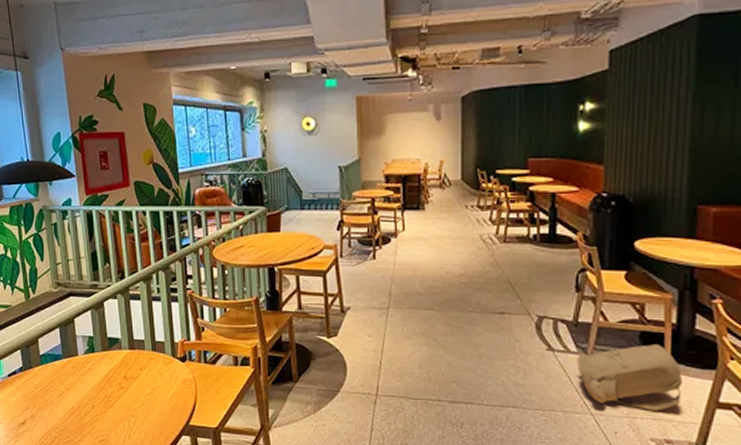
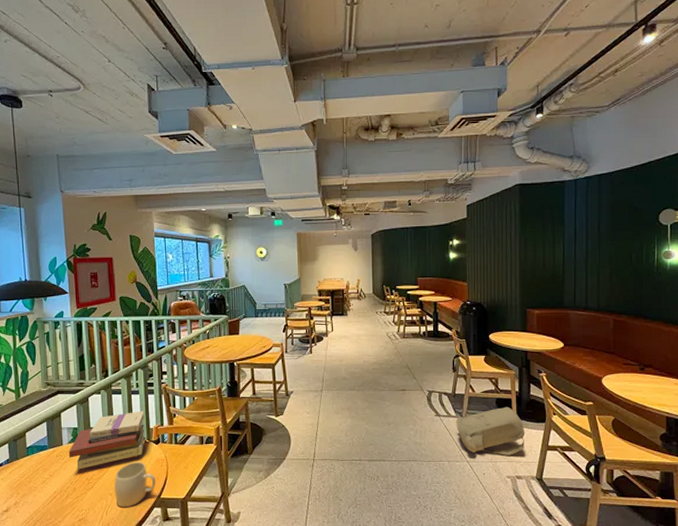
books: none [84,321,171,385] -> present [68,411,146,470]
mug: none [136,380,183,433] -> present [114,461,156,508]

